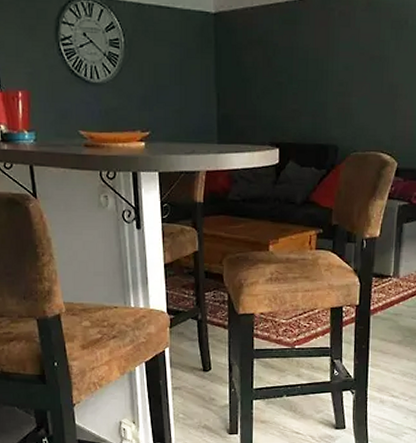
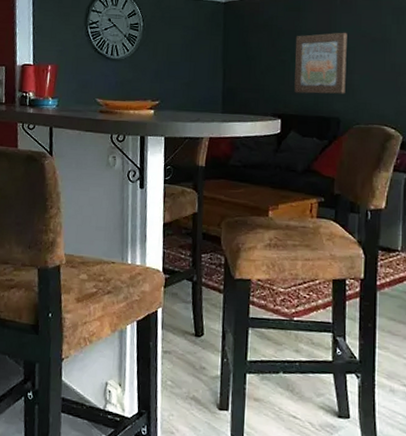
wall art: none [292,49,346,120] -> present [294,32,347,94]

